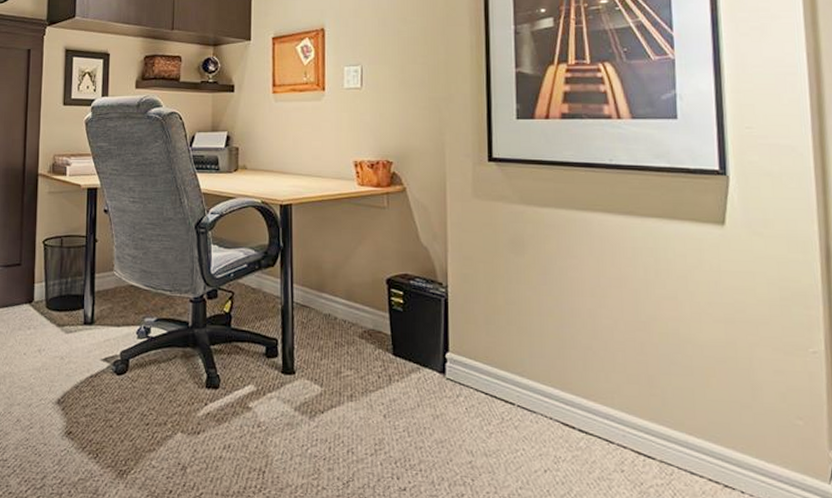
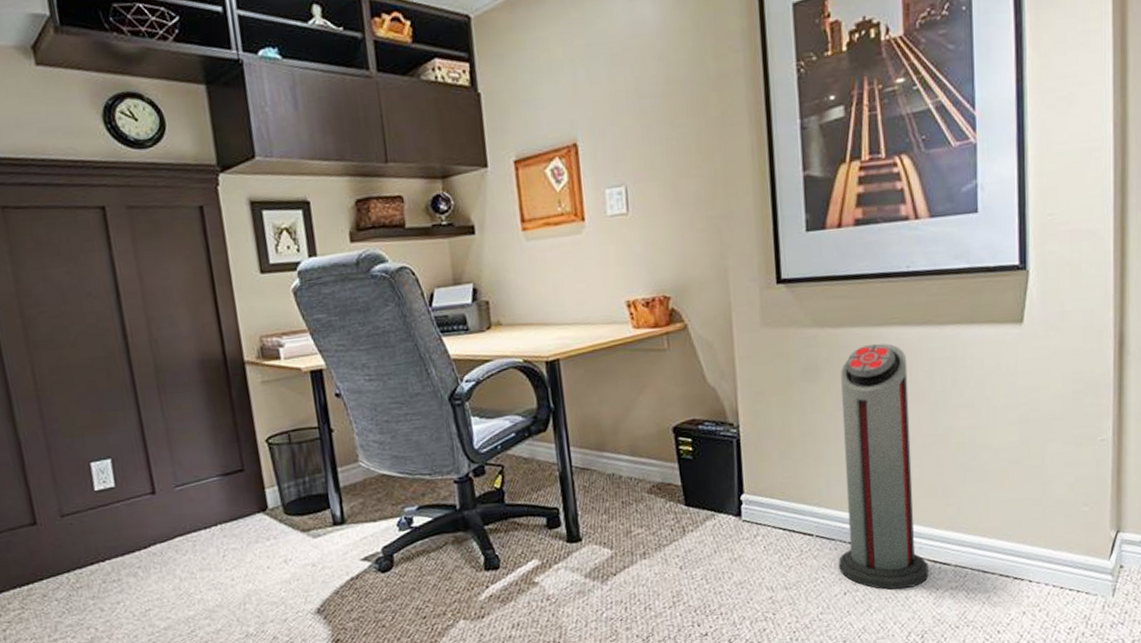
air purifier: none [539,226,633,477] -> present [838,343,929,590]

